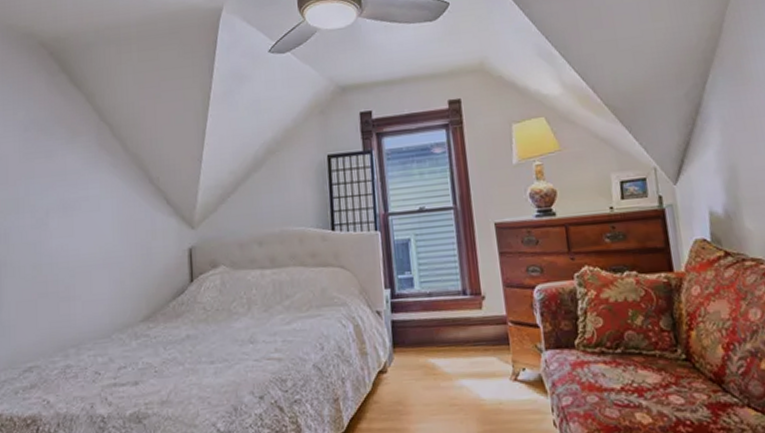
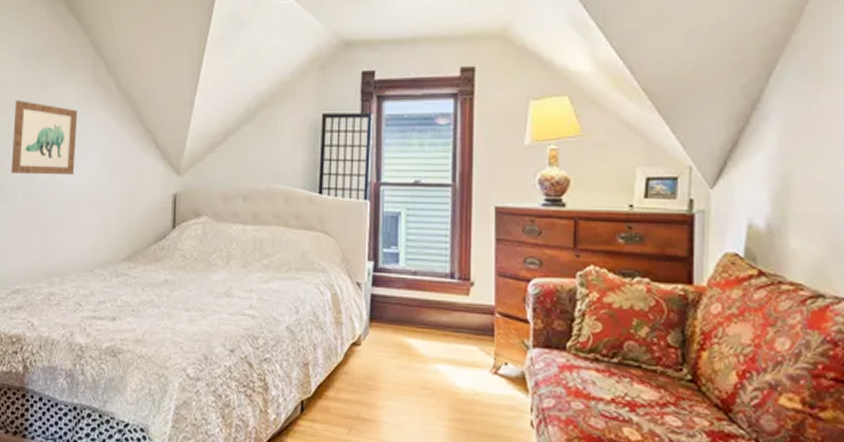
wall art: none [16,172,85,247] -> present [11,99,78,176]

